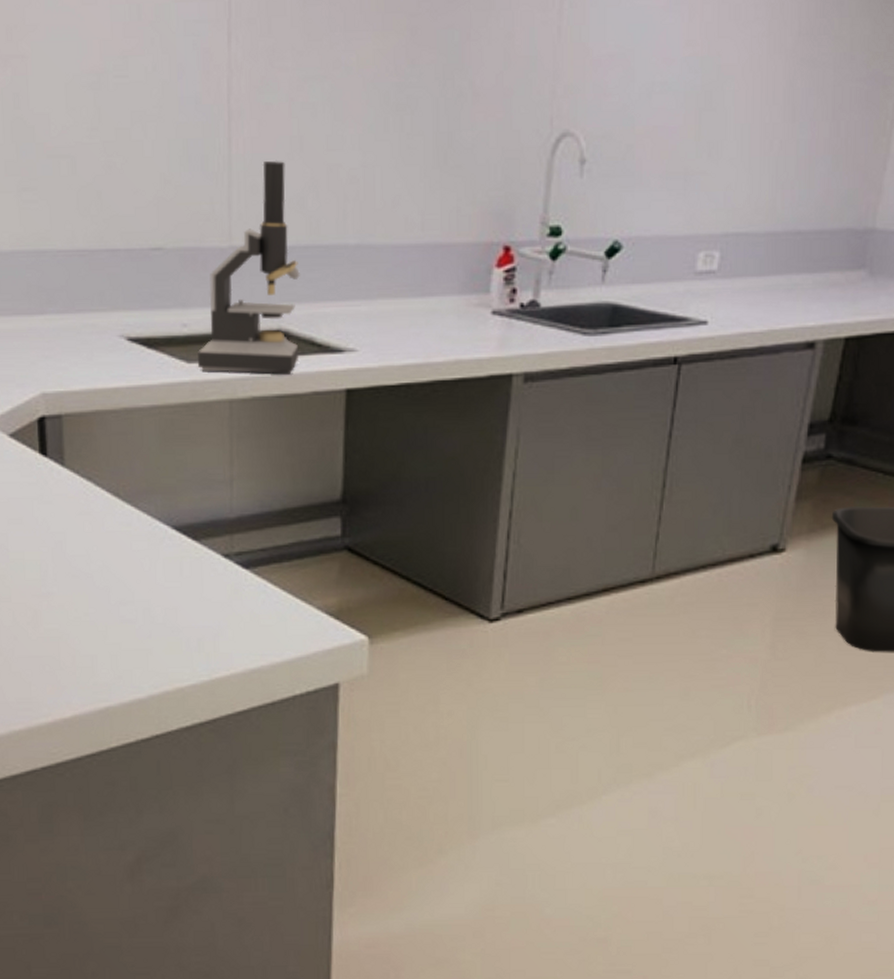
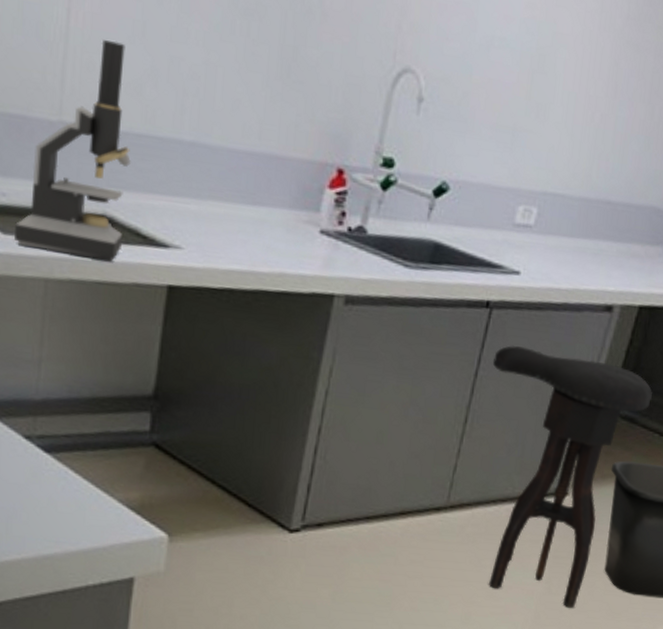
stool: none [687,400,871,673] -> present [489,346,653,608]

